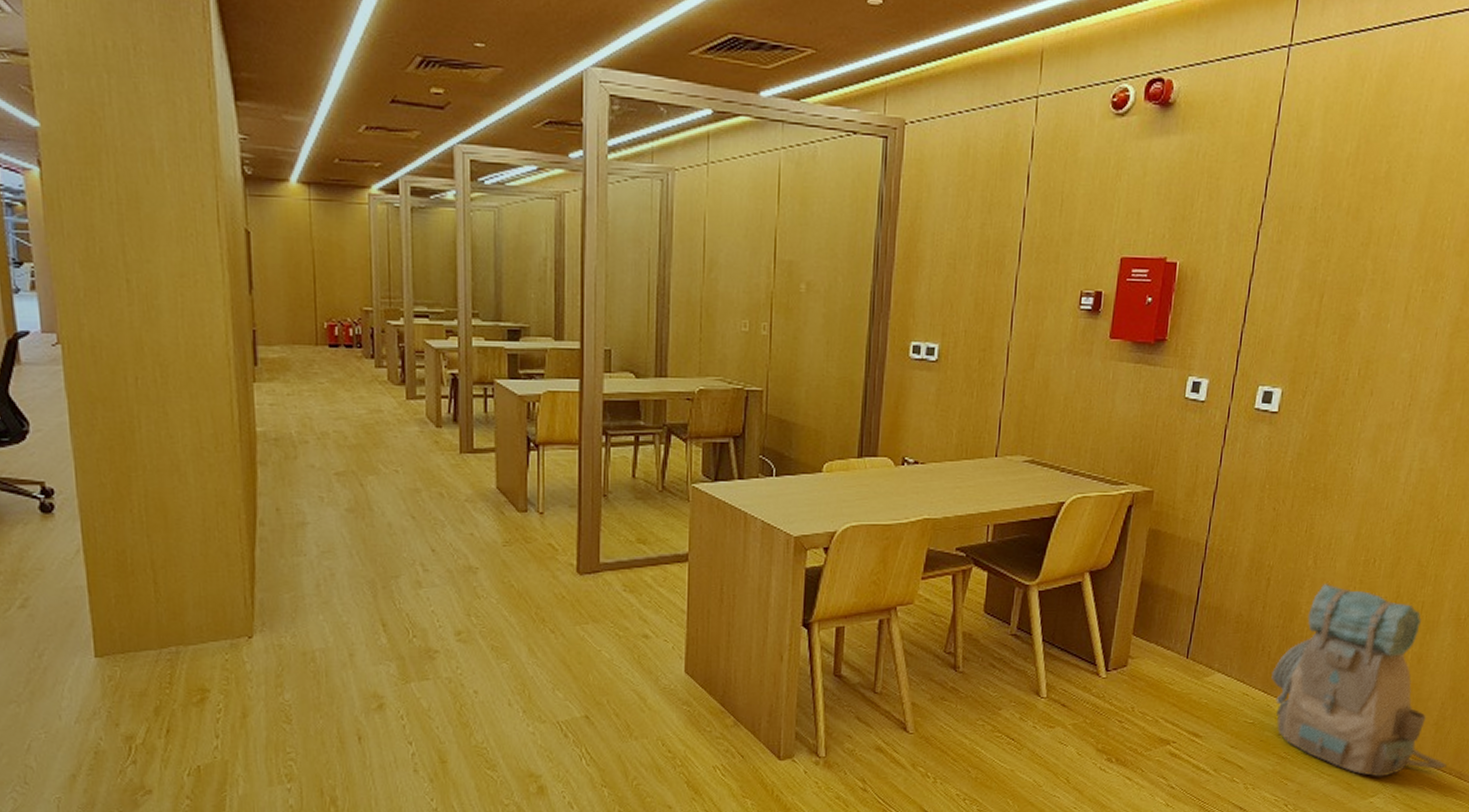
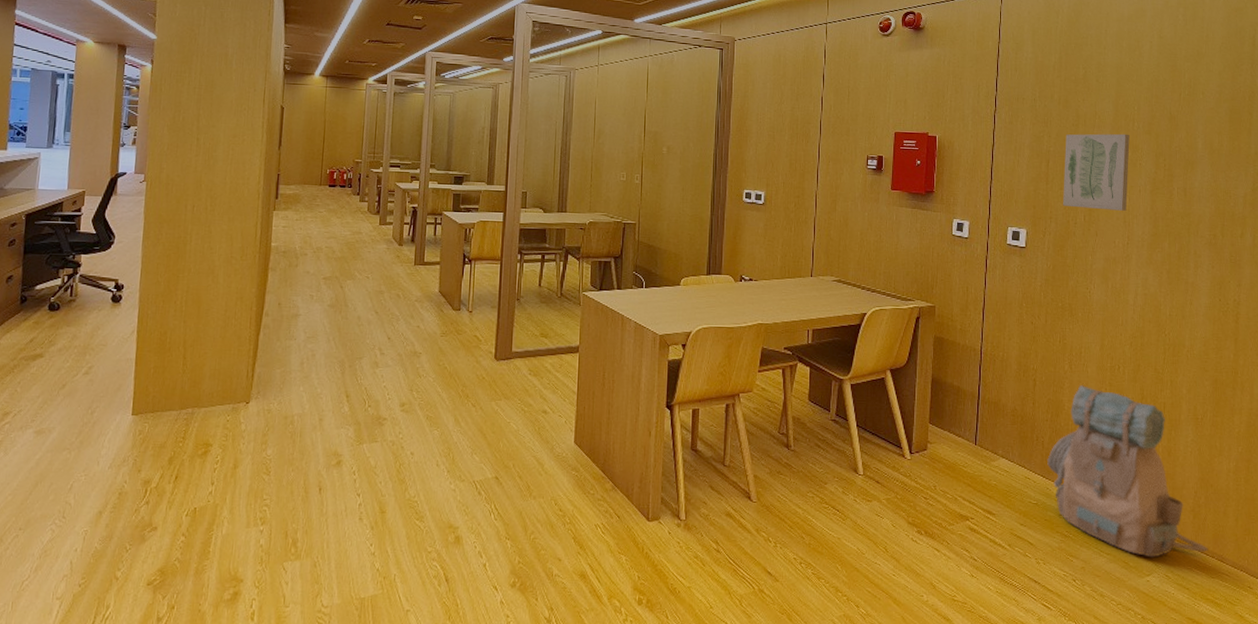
wall art: none [1334,255,1435,362] -> present [1063,133,1130,211]

